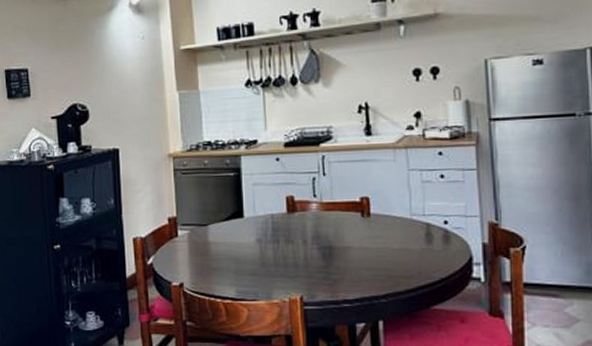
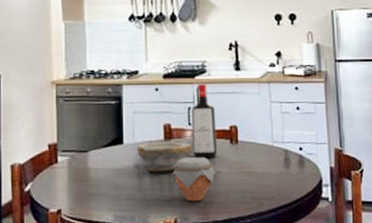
bowl: none [257,214,318,247] -> present [136,141,192,172]
jar: none [297,231,345,279] -> present [172,156,216,202]
liquor bottle: none [317,151,347,233] -> present [192,83,218,159]

